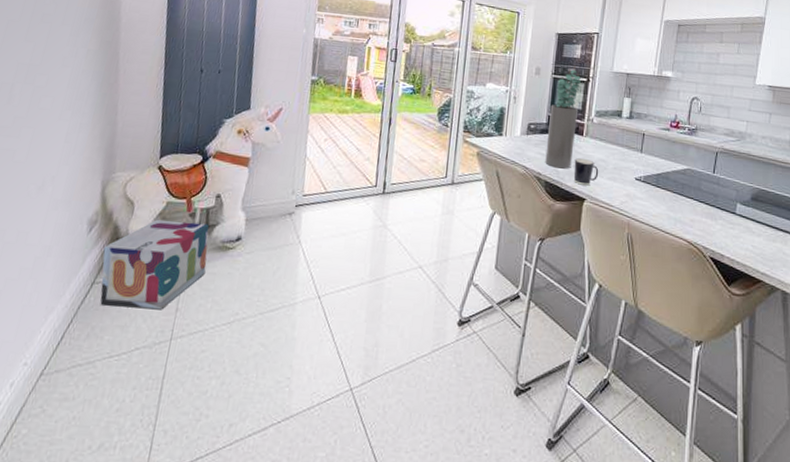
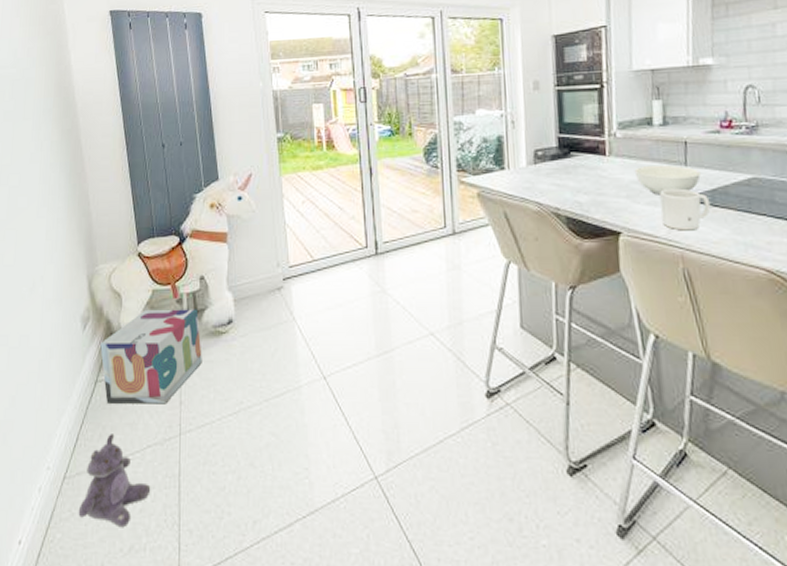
stuffed animal: none [49,334,132,426] -> present [78,434,151,528]
vase: present [545,65,581,169] -> none [559,70,597,199]
mug: present [573,158,599,186] -> none [599,183,634,216]
bowl: none [602,148,652,173] -> present [634,164,702,195]
mug: none [617,168,655,204] -> present [660,188,711,231]

